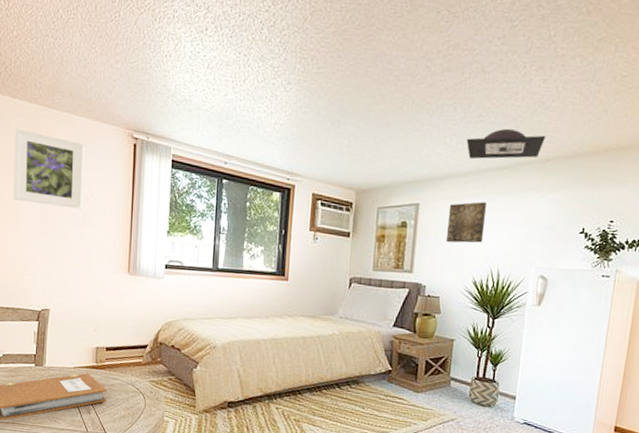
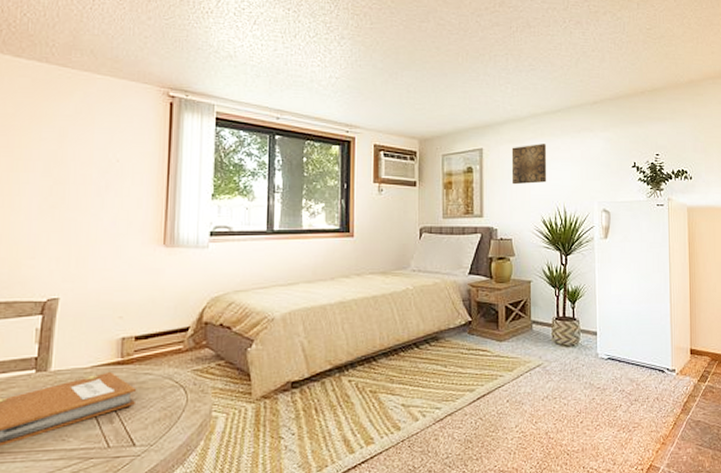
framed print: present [14,129,84,209] -> none [13,91,109,177]
ceiling light: present [466,128,546,160] -> none [520,75,591,105]

